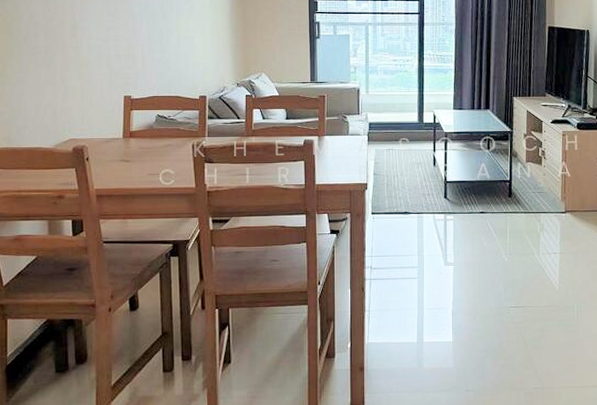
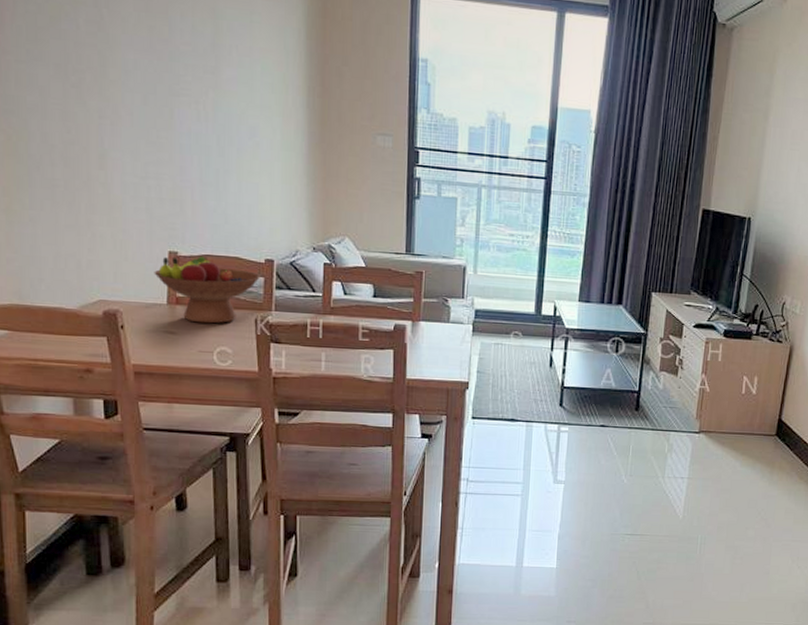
fruit bowl: none [112,97,196,151] -> present [154,256,260,324]

